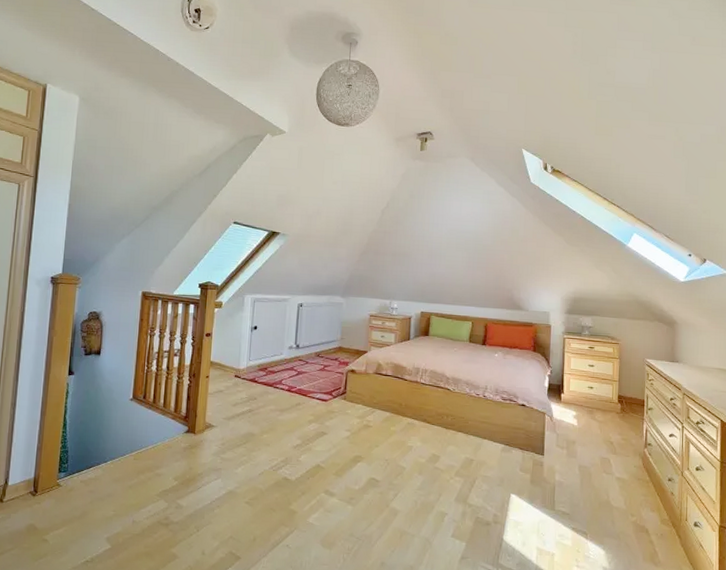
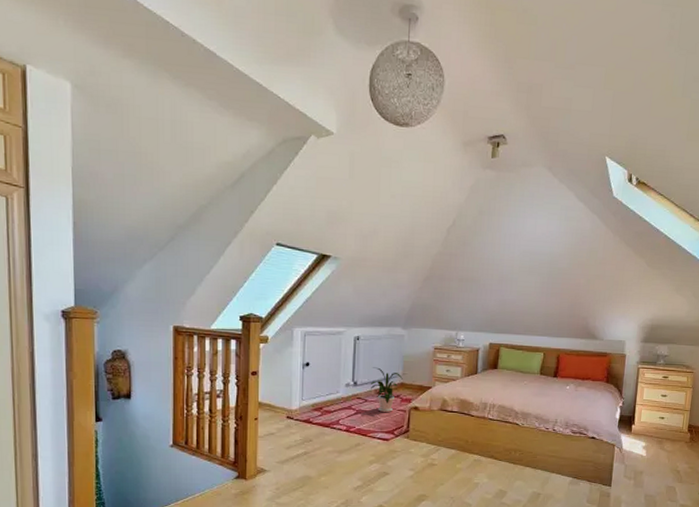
house plant: none [311,332,341,375] -> present [370,367,403,413]

